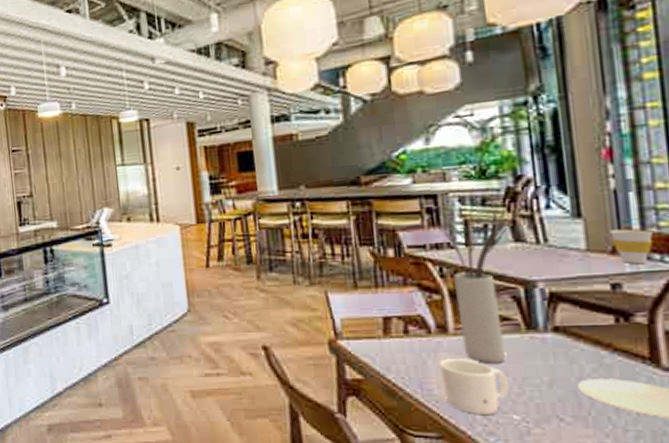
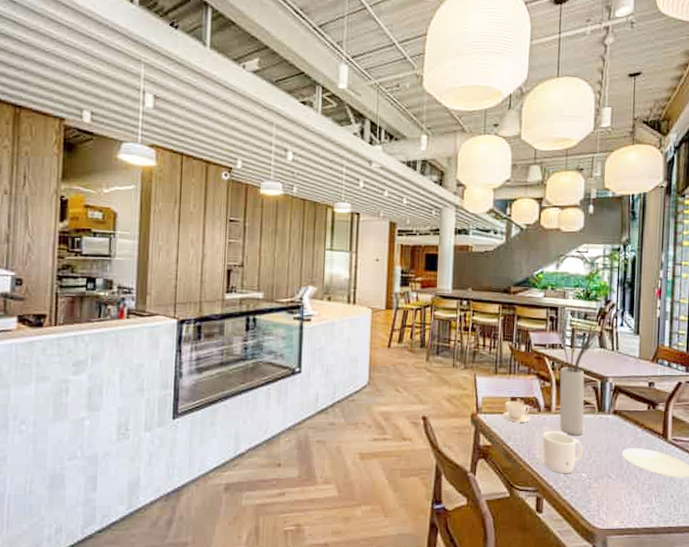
teacup: none [373,321,417,349] -> present [502,400,530,423]
cup: present [610,229,654,265] -> none [653,345,675,370]

